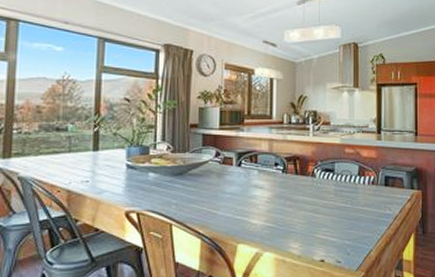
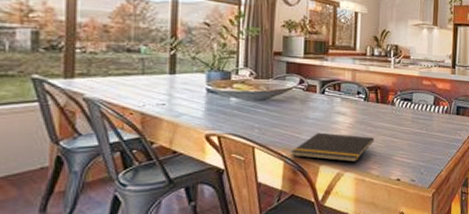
notepad: none [208,208,294,241] -> present [291,132,374,163]

